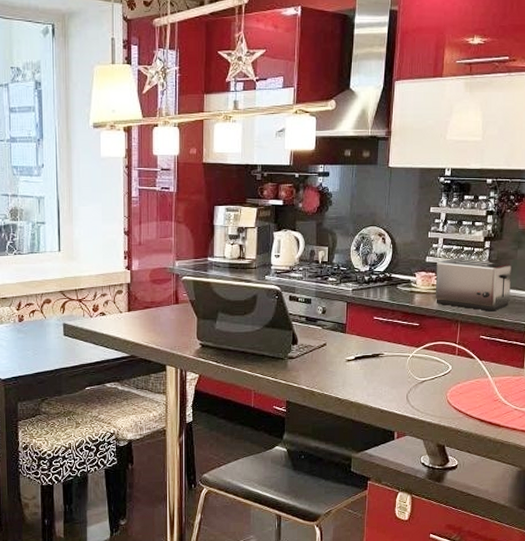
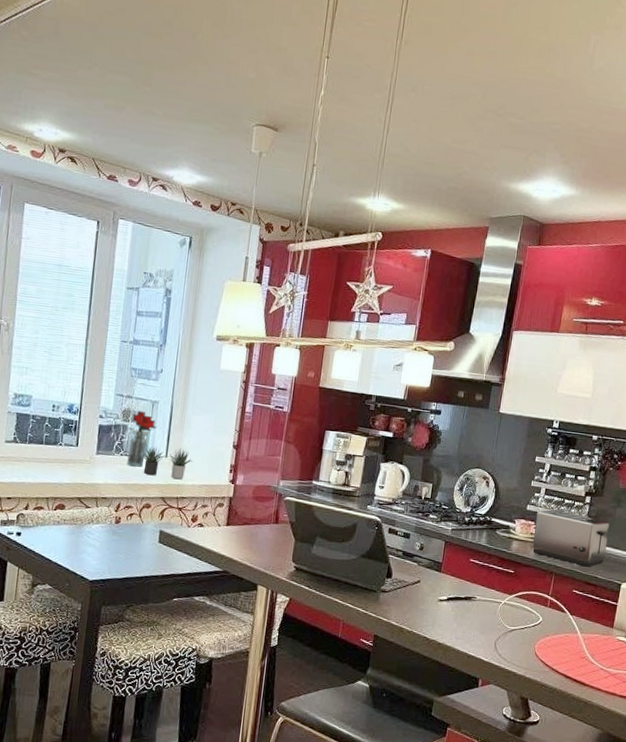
potted flower: none [20,208,44,265] -> present [127,410,155,468]
succulent plant: none [33,241,87,272] -> present [140,446,193,480]

